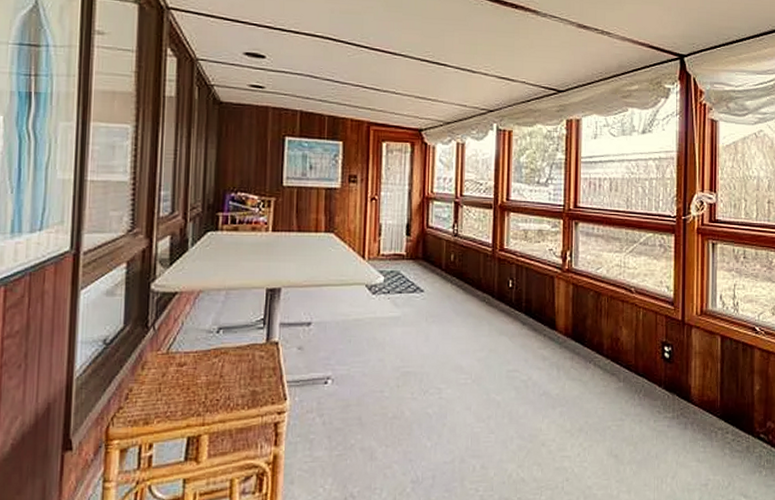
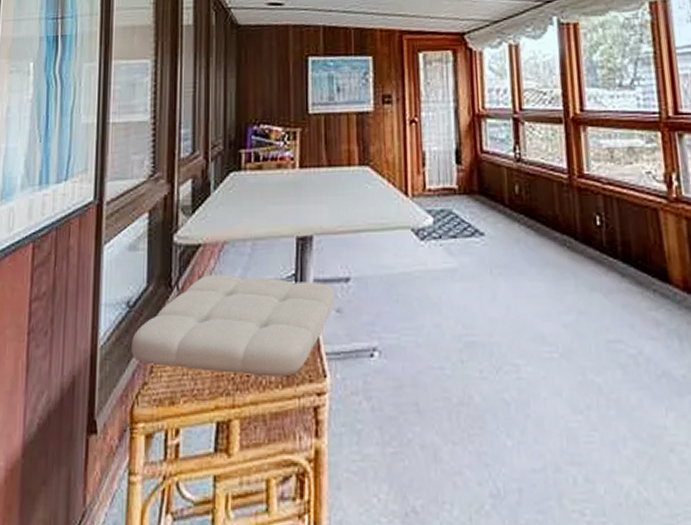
seat cushion: none [107,318,297,401] -> present [131,275,335,377]

